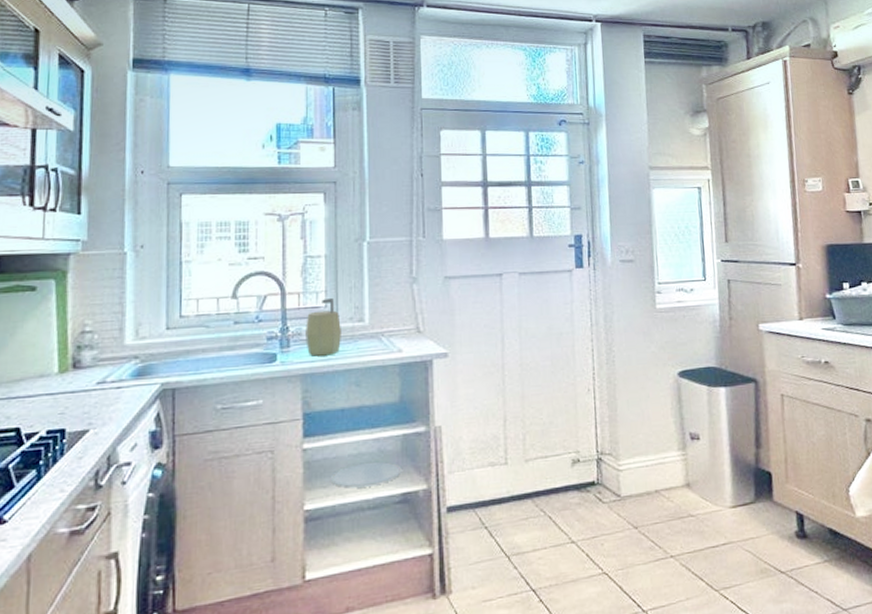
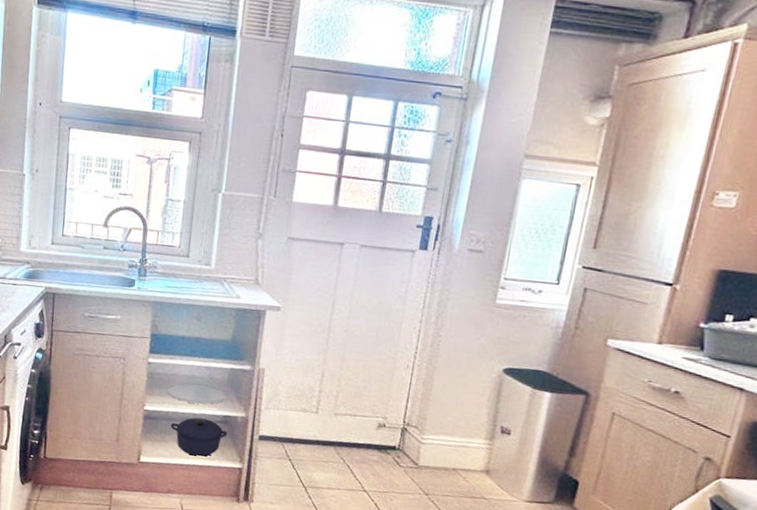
soap dispenser: present [306,297,341,357] -> none [159,239,191,290]
cooking pot: none [339,502,410,554] -> present [170,417,228,457]

